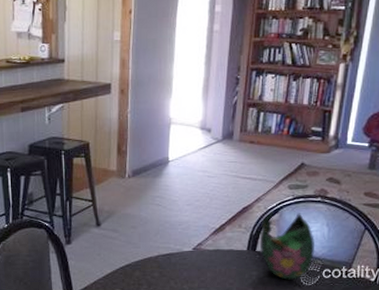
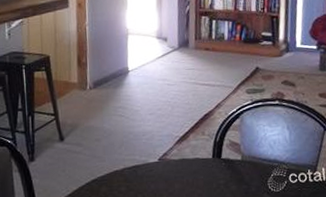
decorative bowl: present [259,212,314,280] -> none [223,117,279,187]

